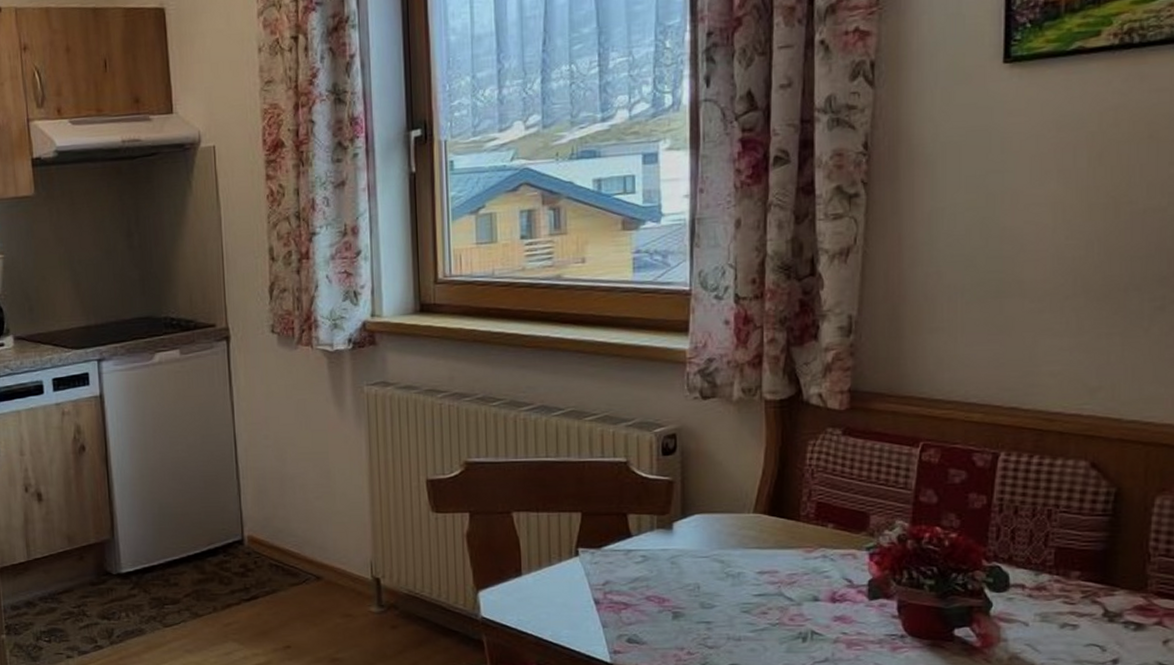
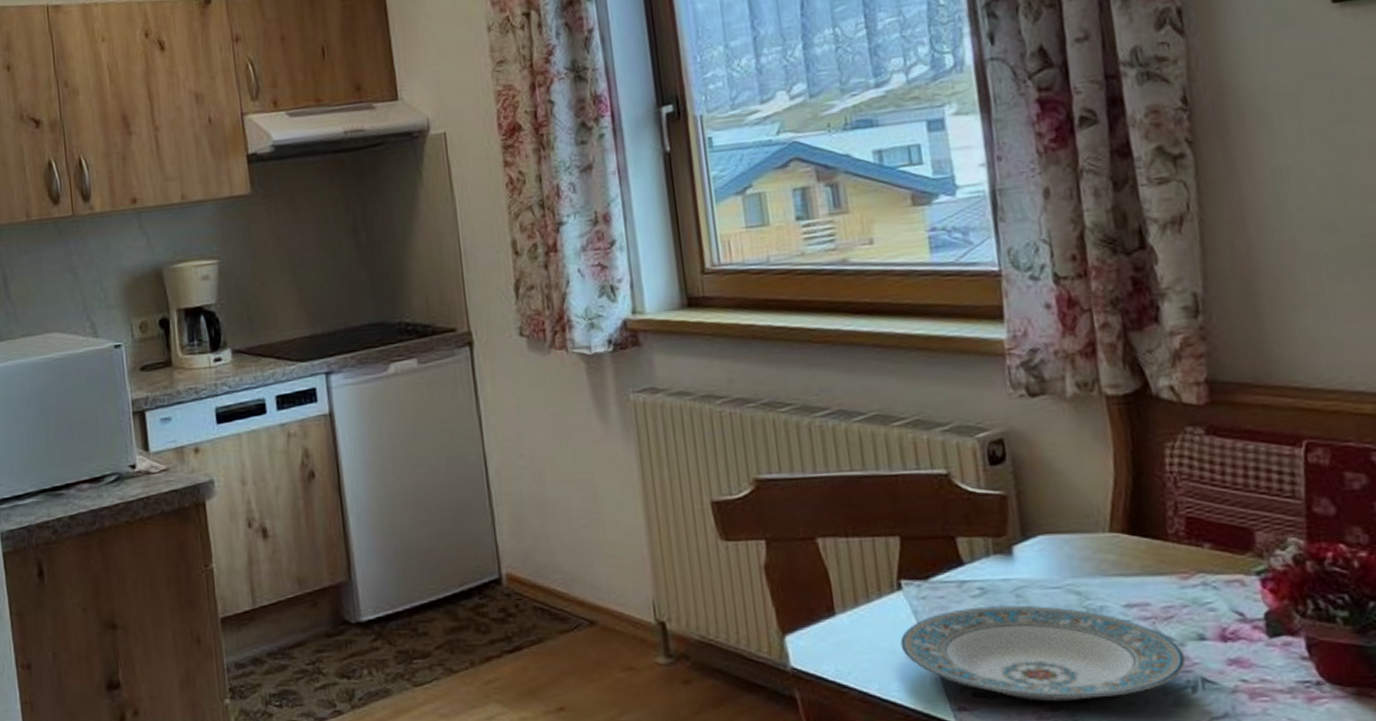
plate: none [573,570,801,648] -> present [900,605,1186,702]

